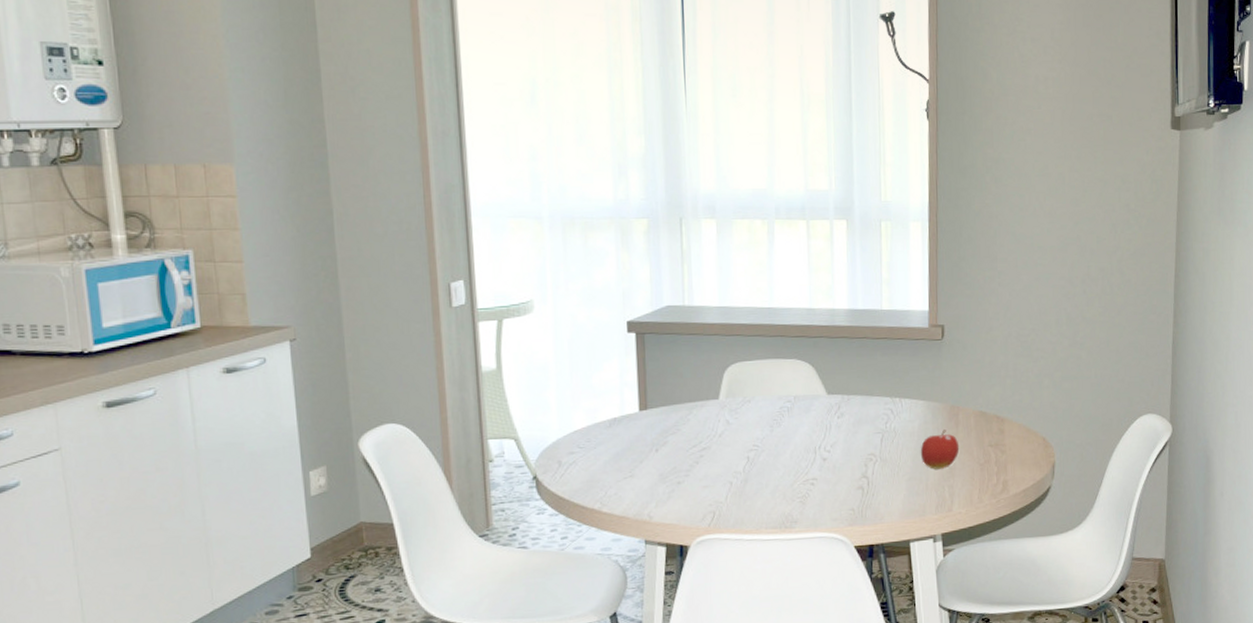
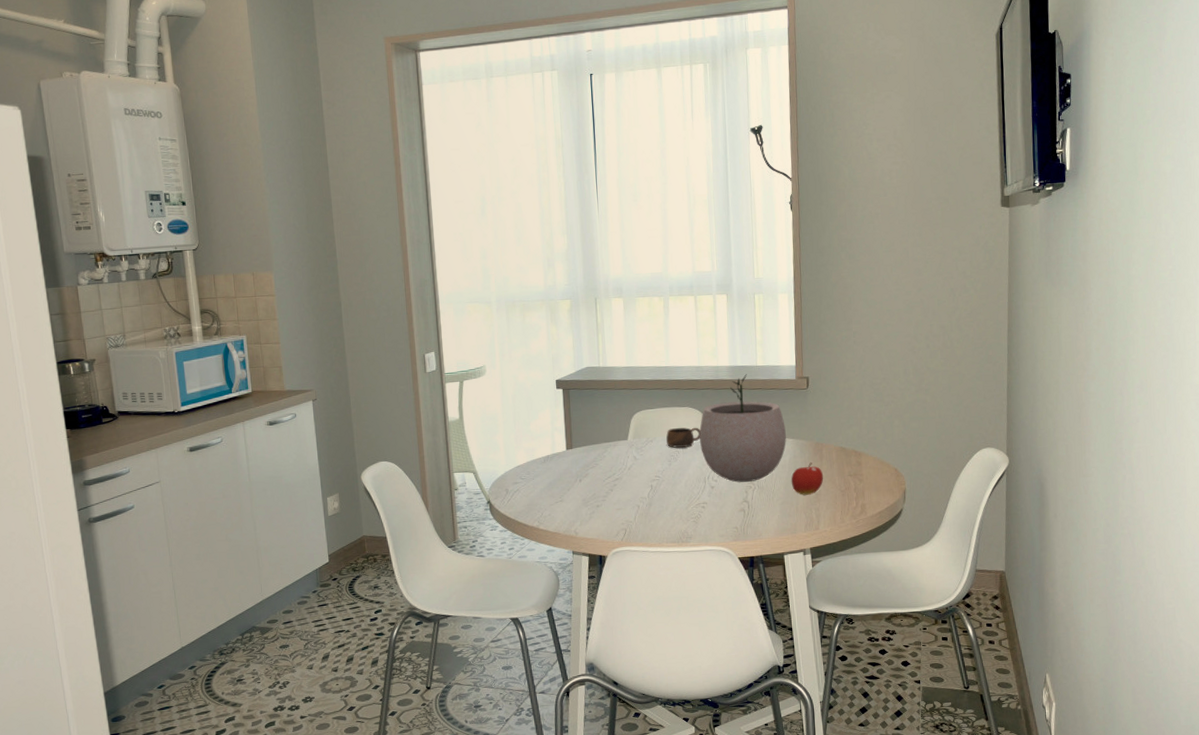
cup: none [767,384,811,410] -> present [665,427,701,448]
plant pot: none [809,320,916,454] -> present [699,374,786,482]

